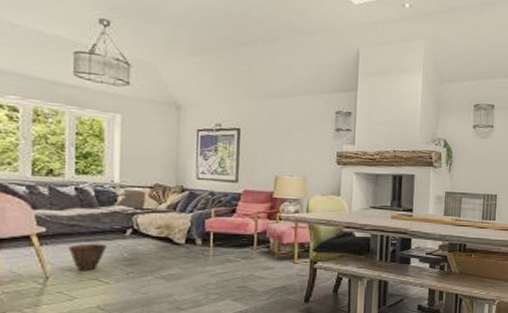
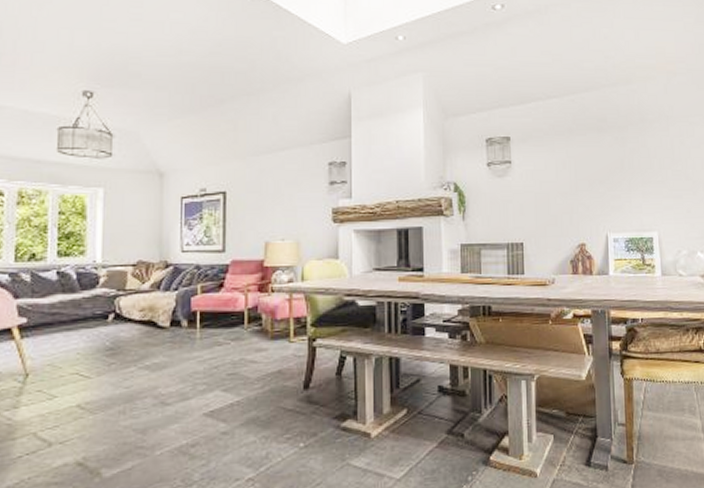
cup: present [67,243,107,271] -> none [48,332,88,365]

